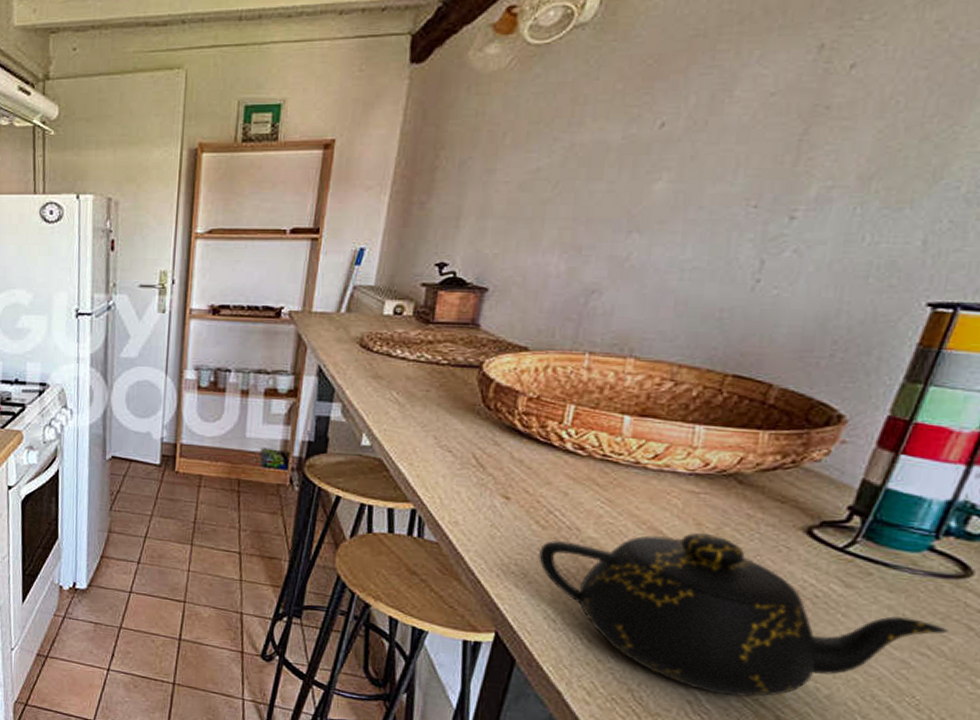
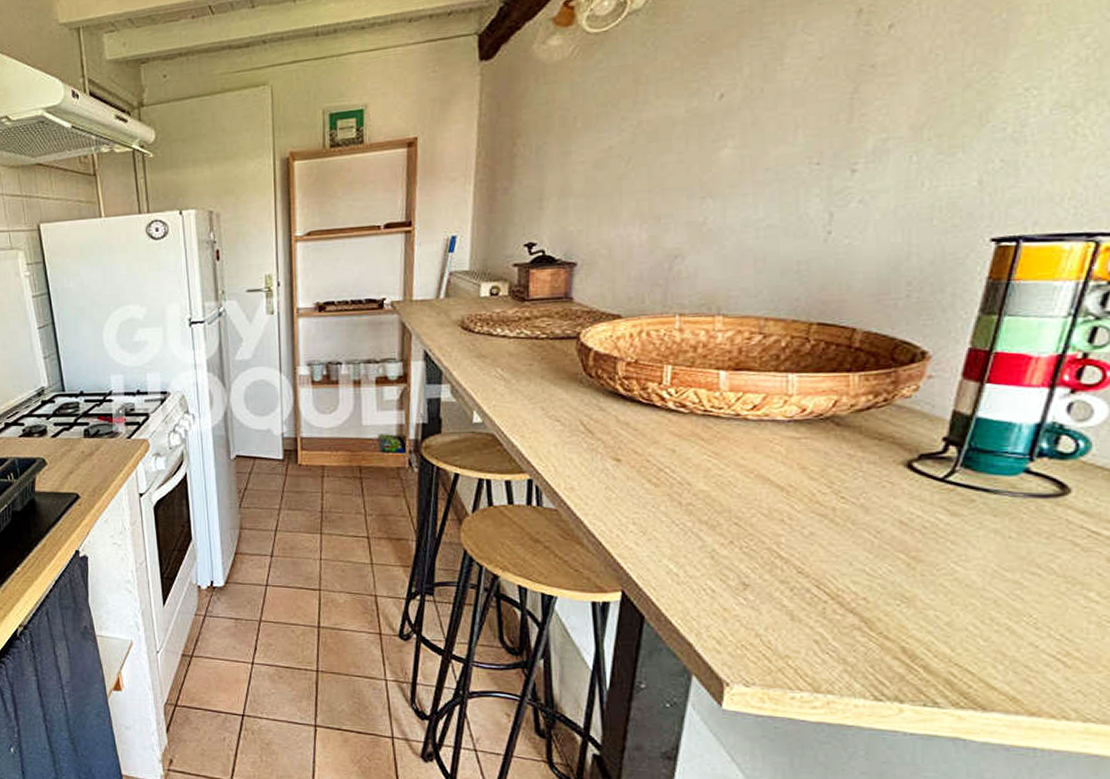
teapot: present [539,532,949,697] -> none [655,476,1055,632]

